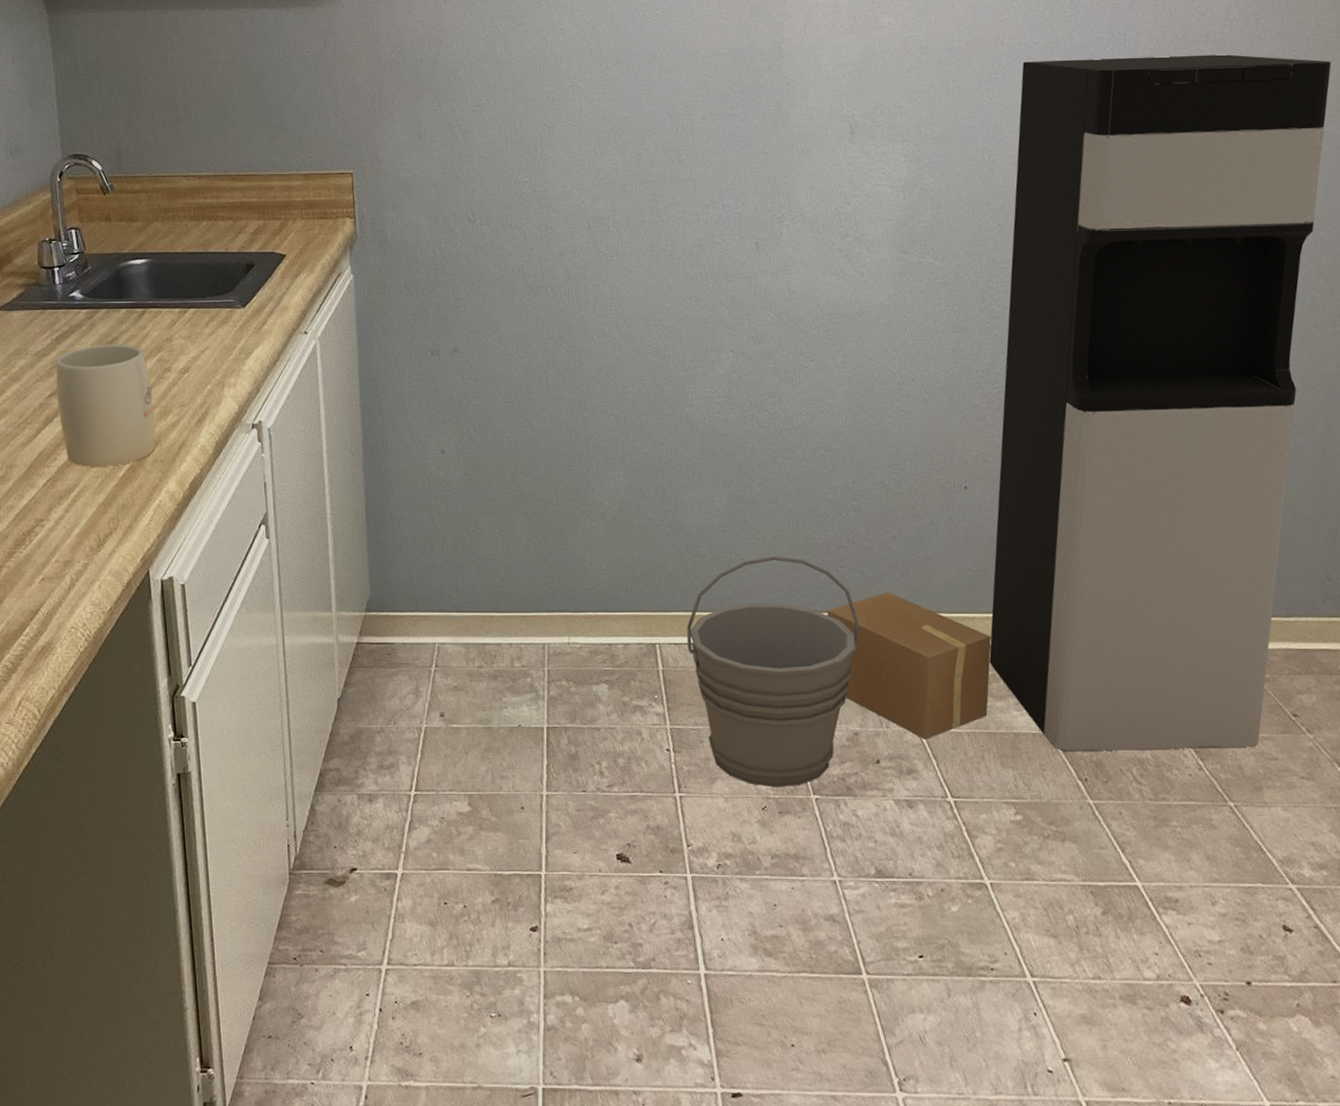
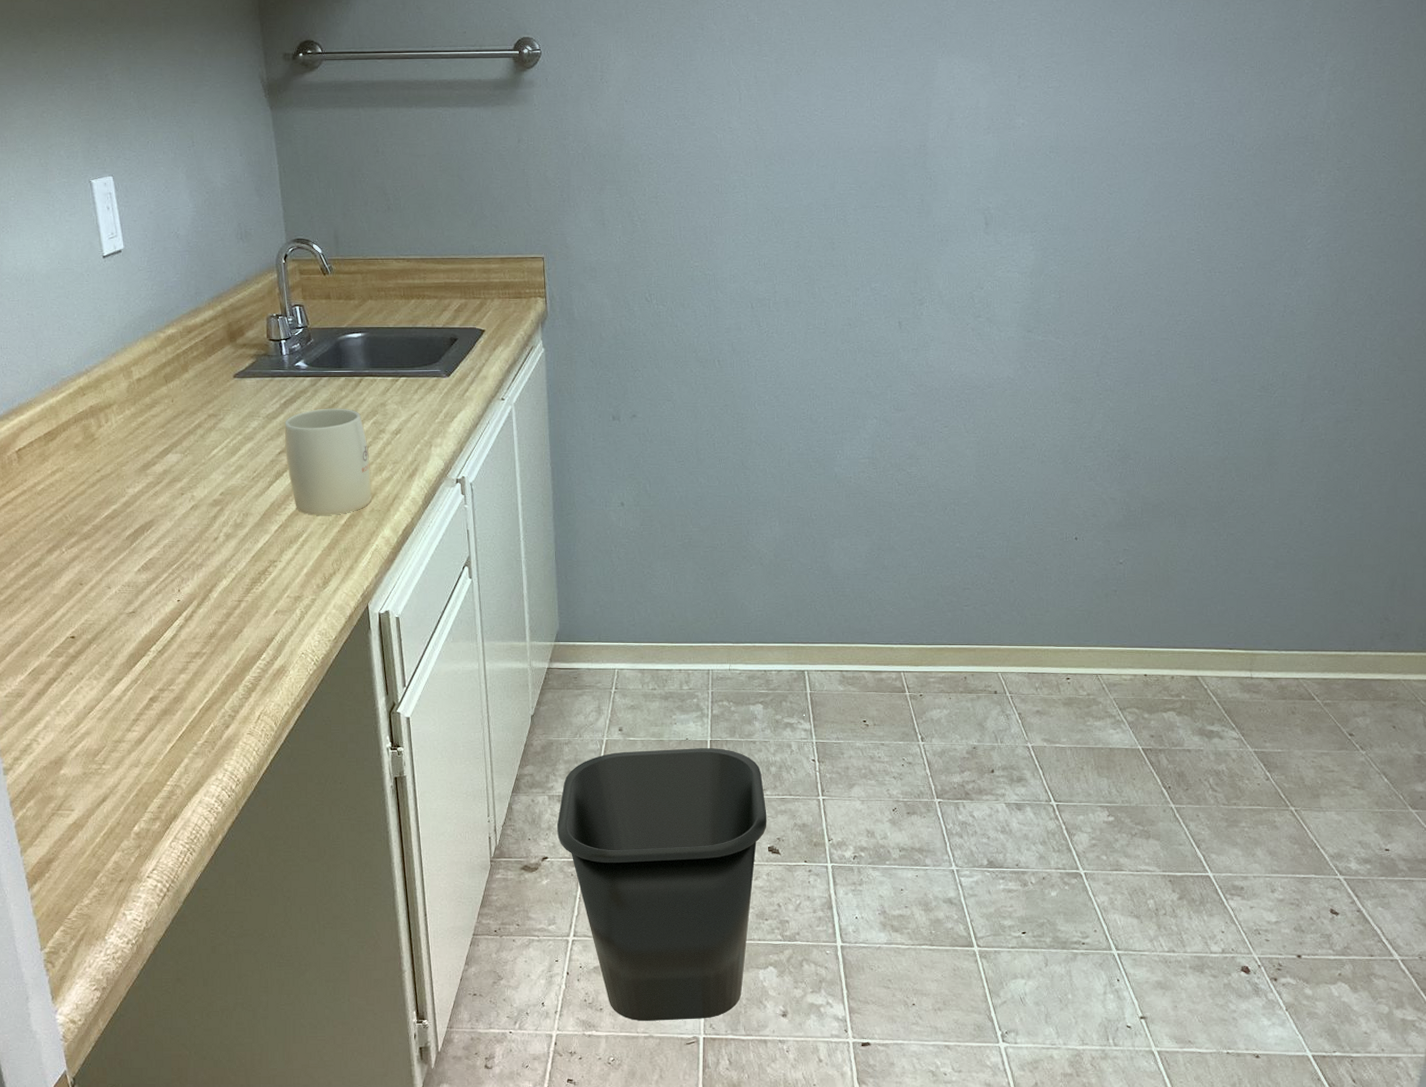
waste bin: none [368,736,615,1068] -> present [557,748,767,1021]
bucket: present [687,556,859,788] -> none [832,596,980,792]
cardboard box: present [827,591,991,740] -> none [953,627,1093,753]
water cooler: present [989,54,1332,752] -> none [1091,155,1416,764]

